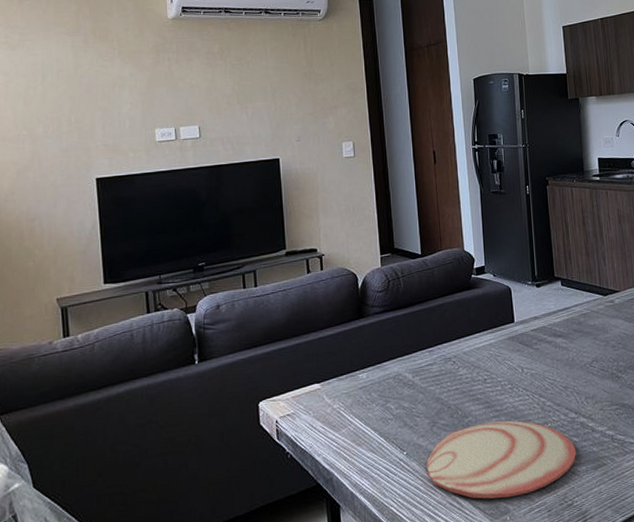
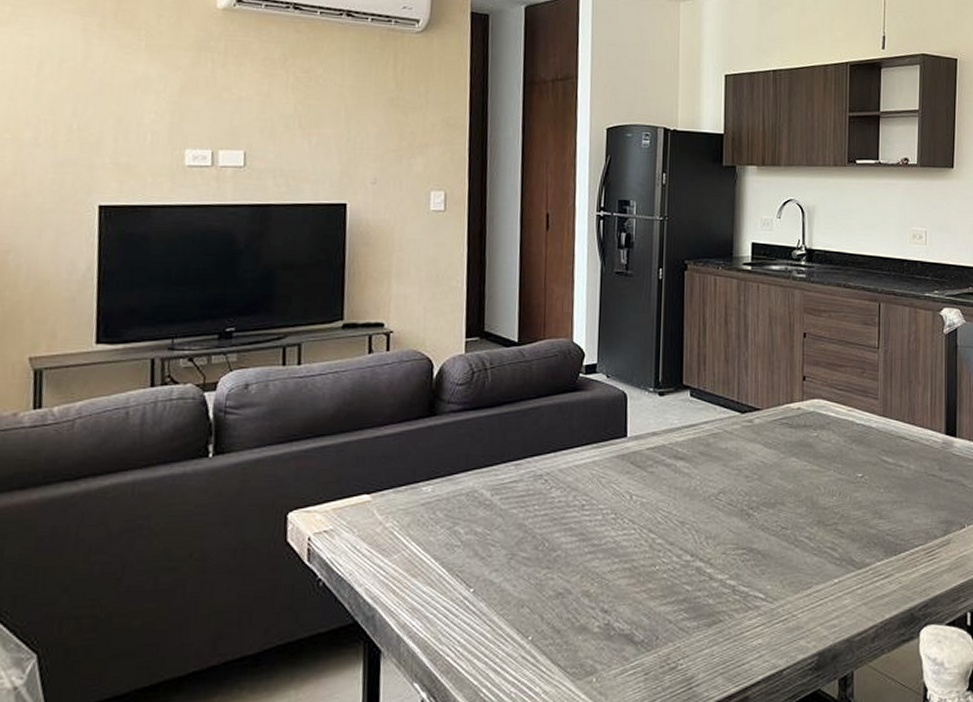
plate: present [426,420,577,499] -> none [497,558,688,655]

